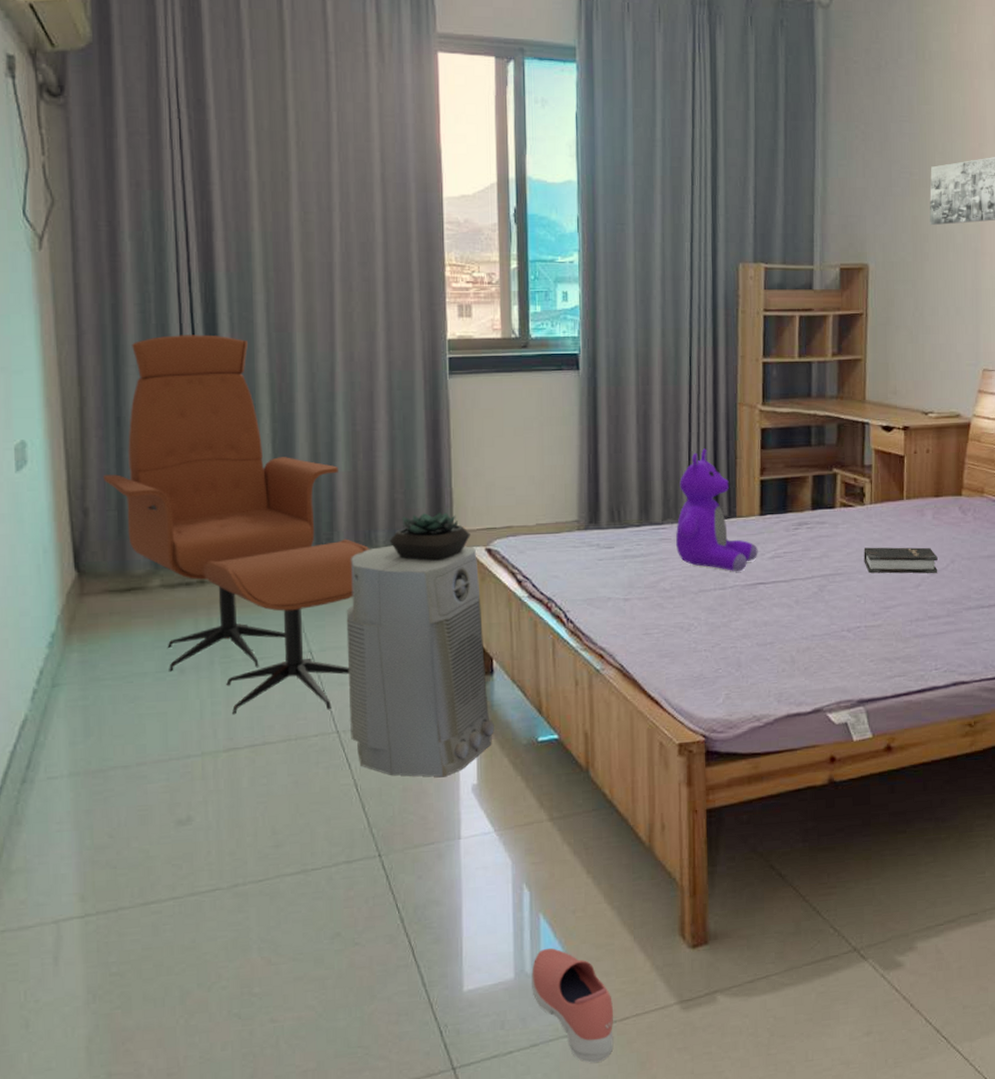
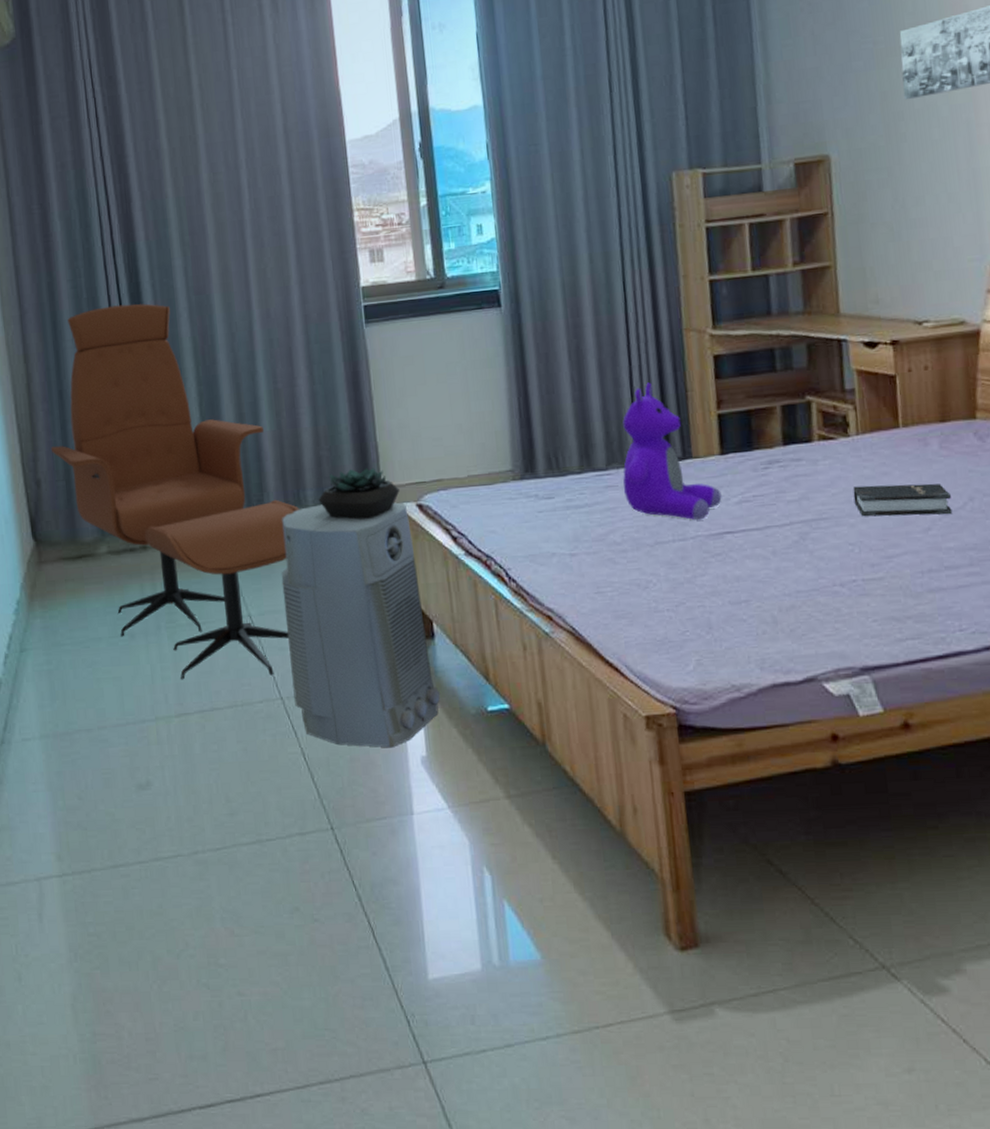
shoe: present [531,948,614,1063] -> none [499,938,598,1072]

